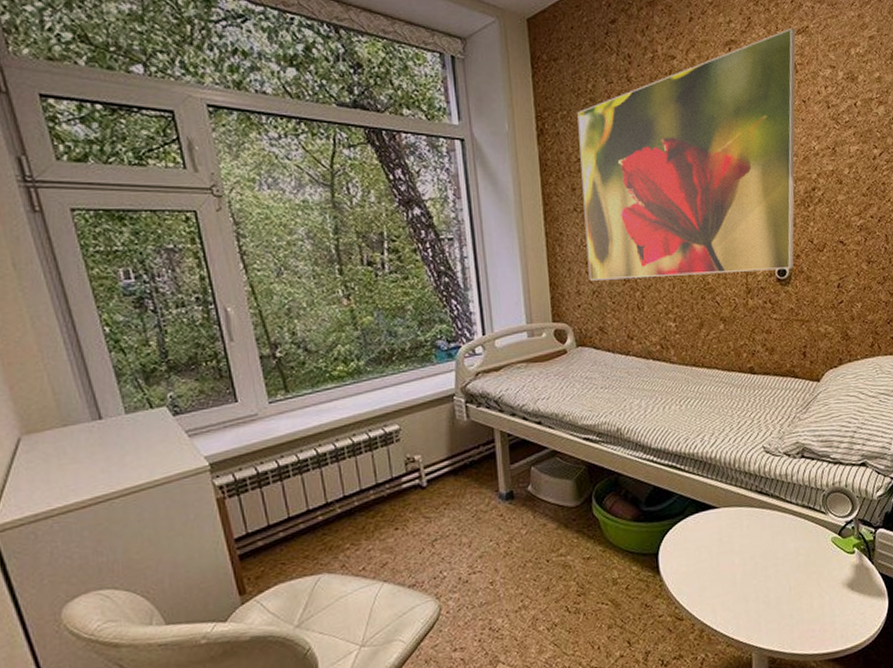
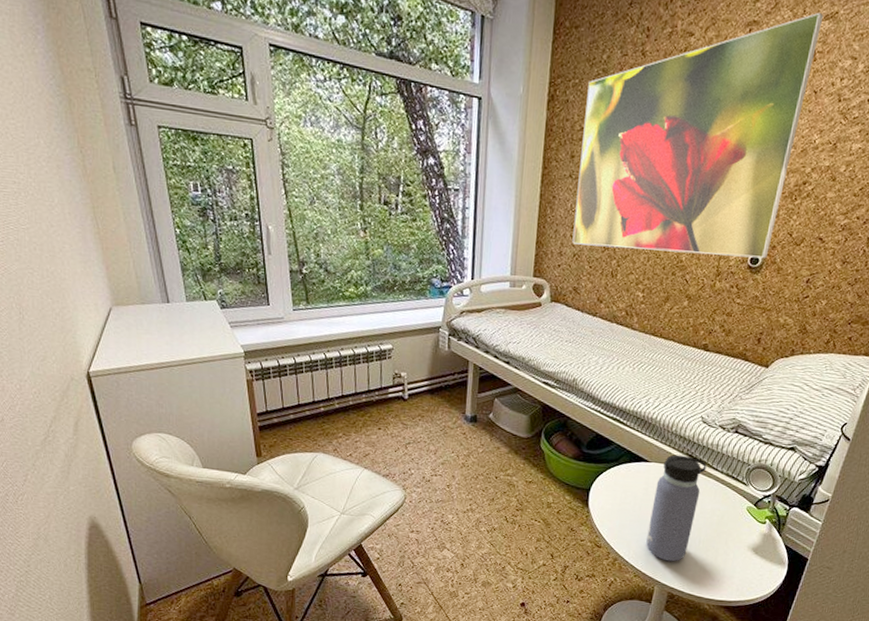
water bottle: none [730,493,780,620] -> present [646,454,707,562]

